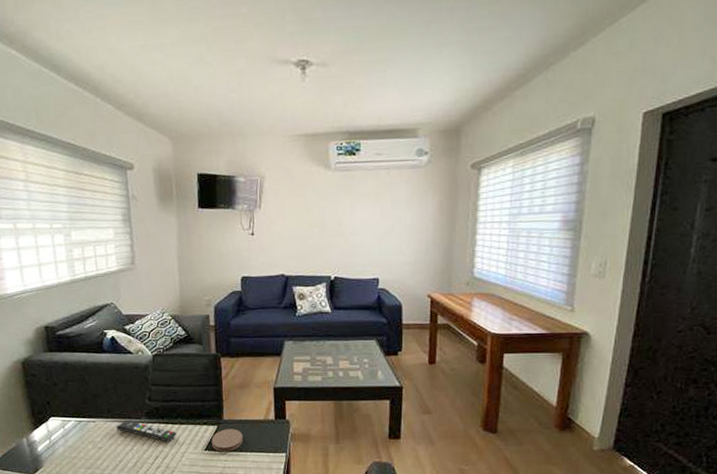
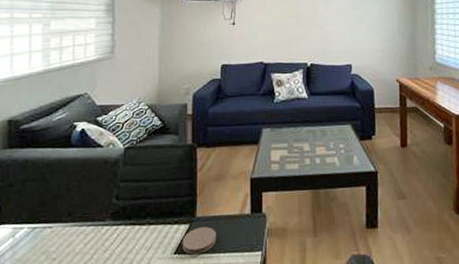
remote control: present [116,419,177,443] -> none [76,223,144,248]

